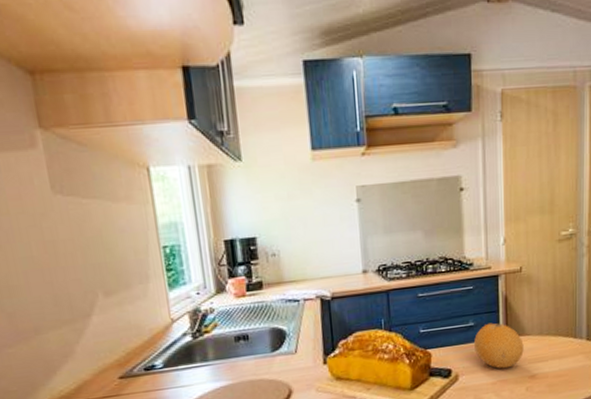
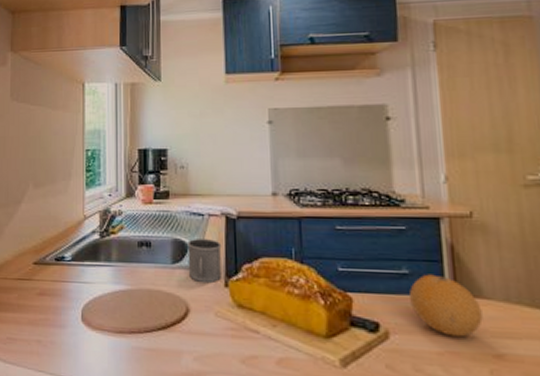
mug: none [285,322,320,365] -> present [187,239,222,284]

